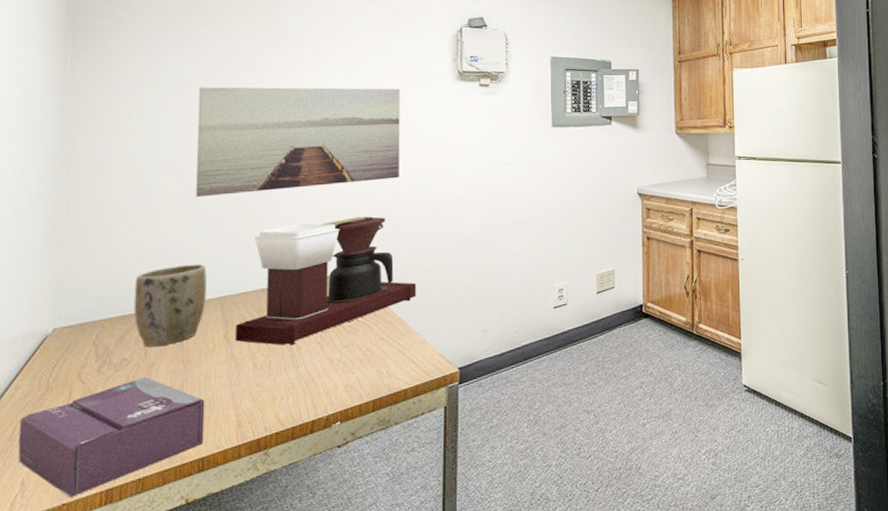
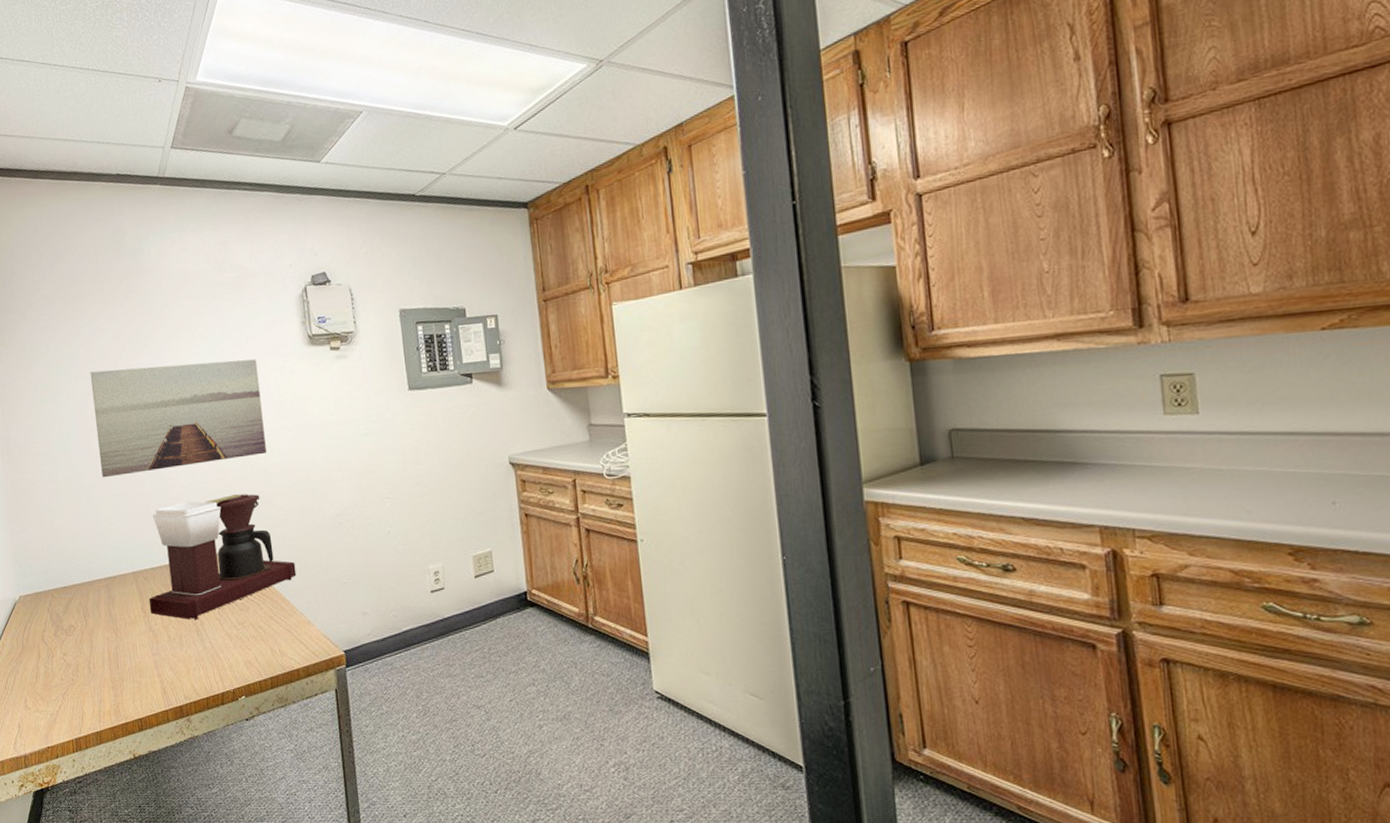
tissue box: present [18,376,205,497] -> none [9,642,140,742]
plant pot: present [133,263,207,348] -> none [69,540,124,616]

